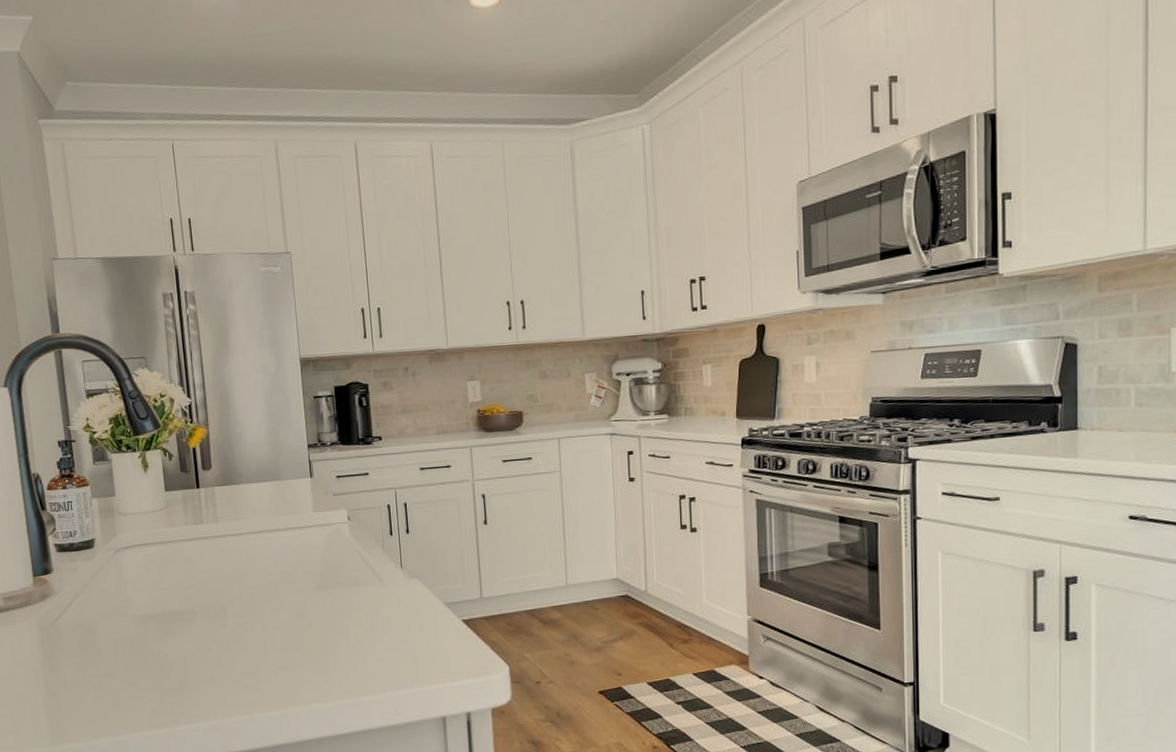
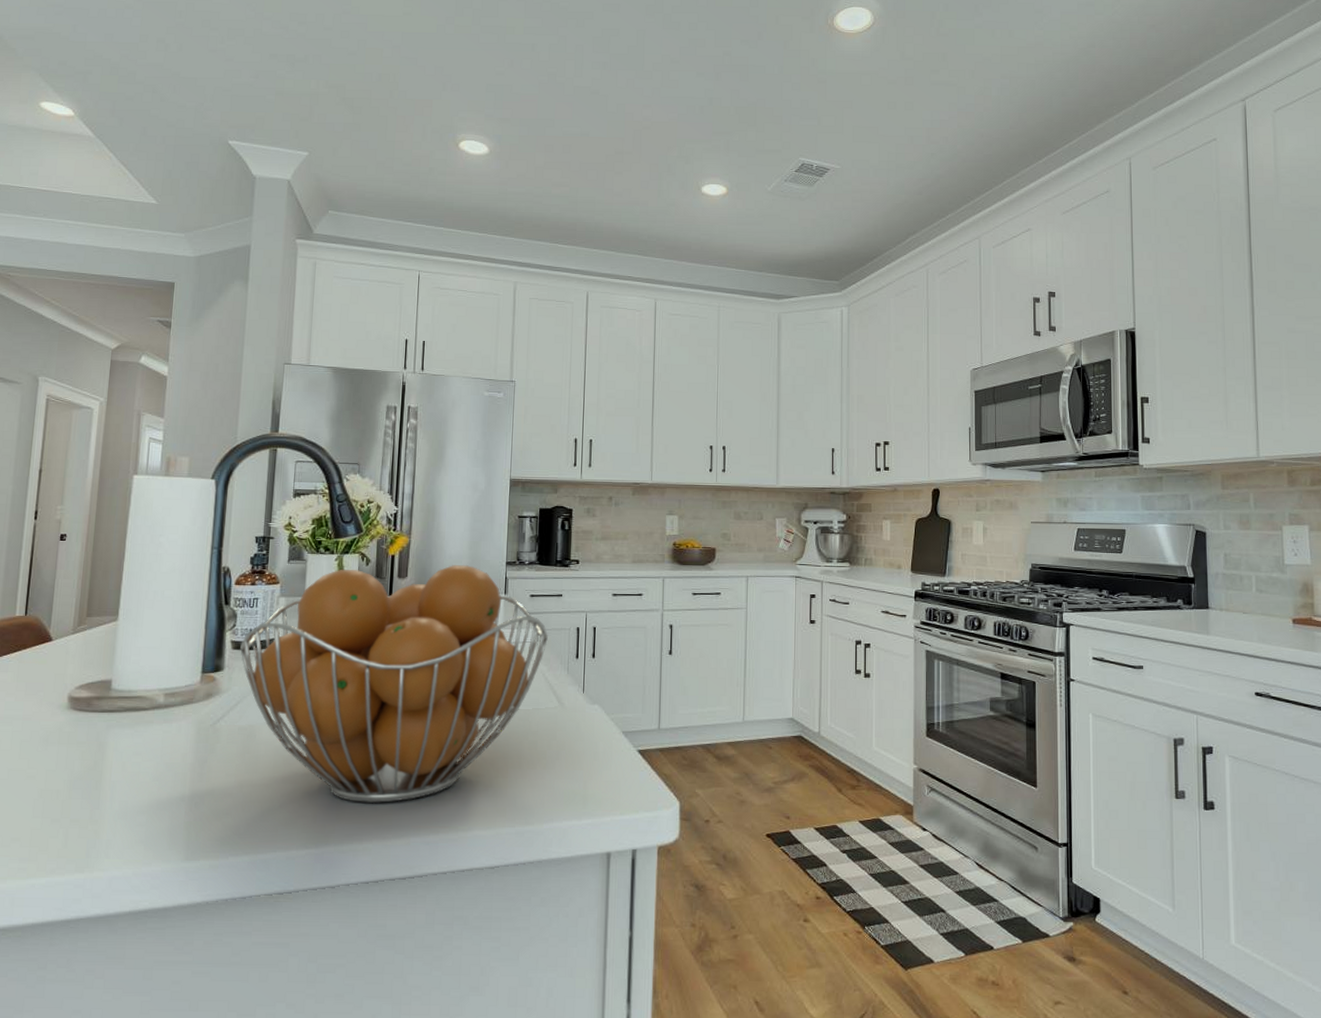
fruit basket: none [64,451,360,685] -> present [240,564,548,803]

